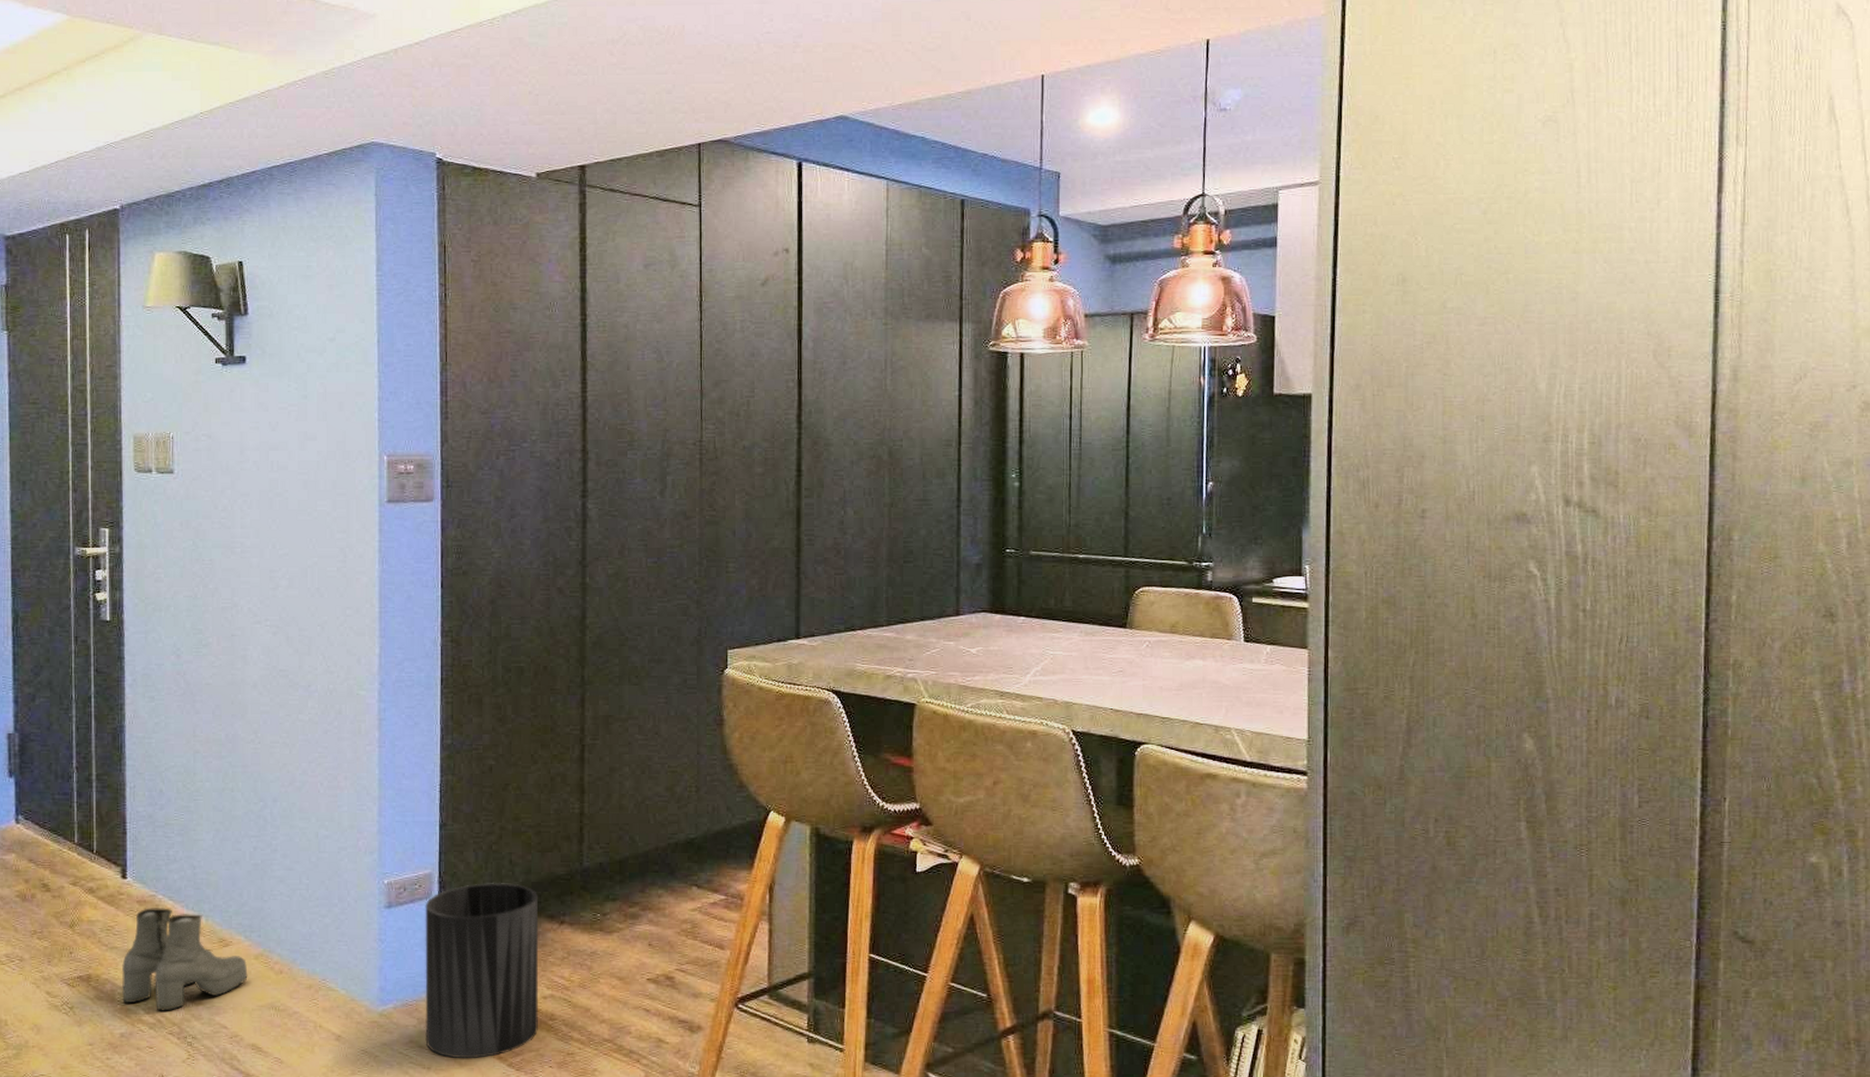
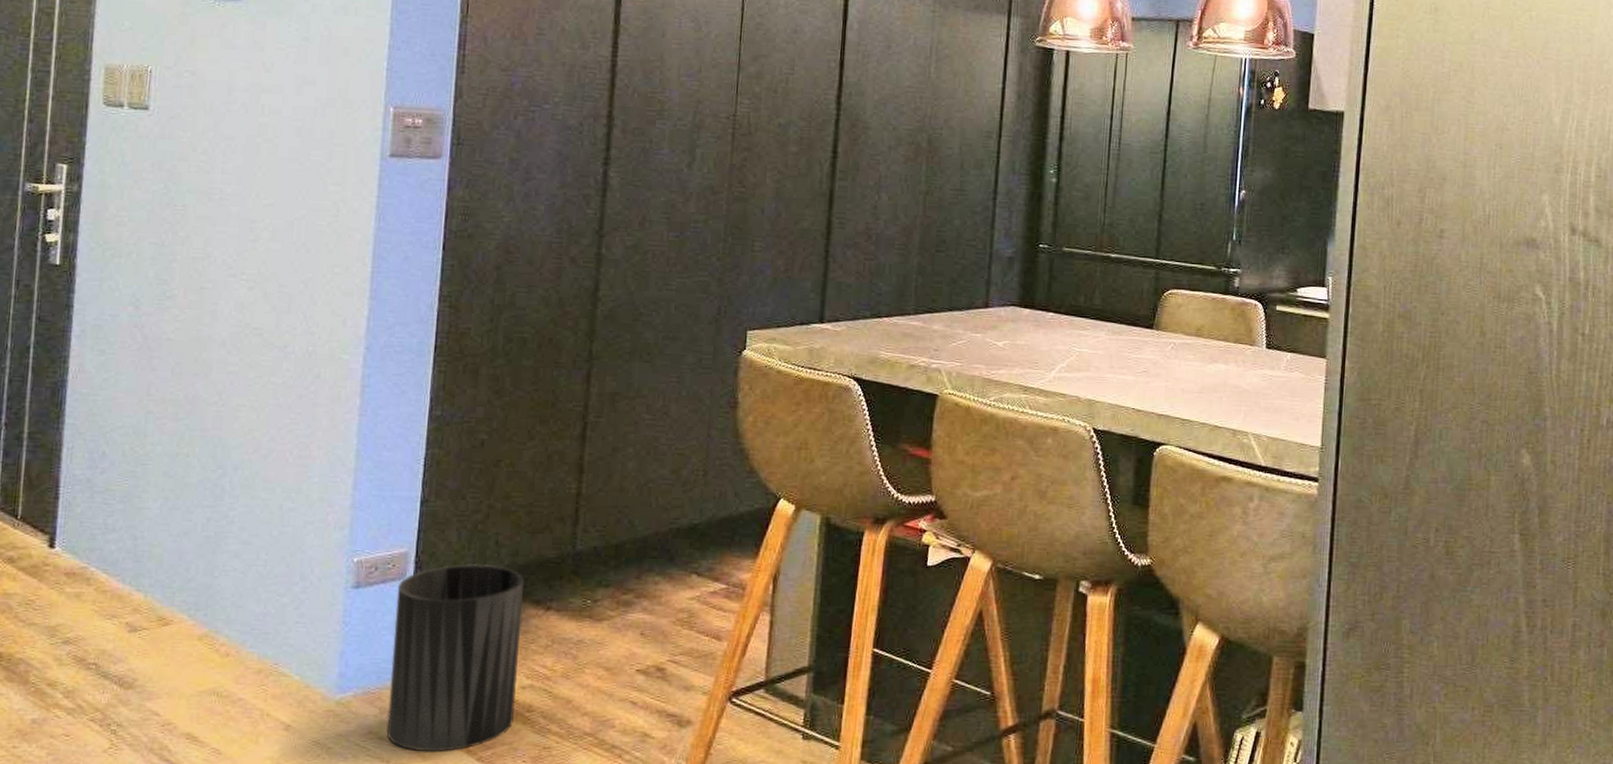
boots: present [122,908,248,1011] -> none [38,581,189,696]

